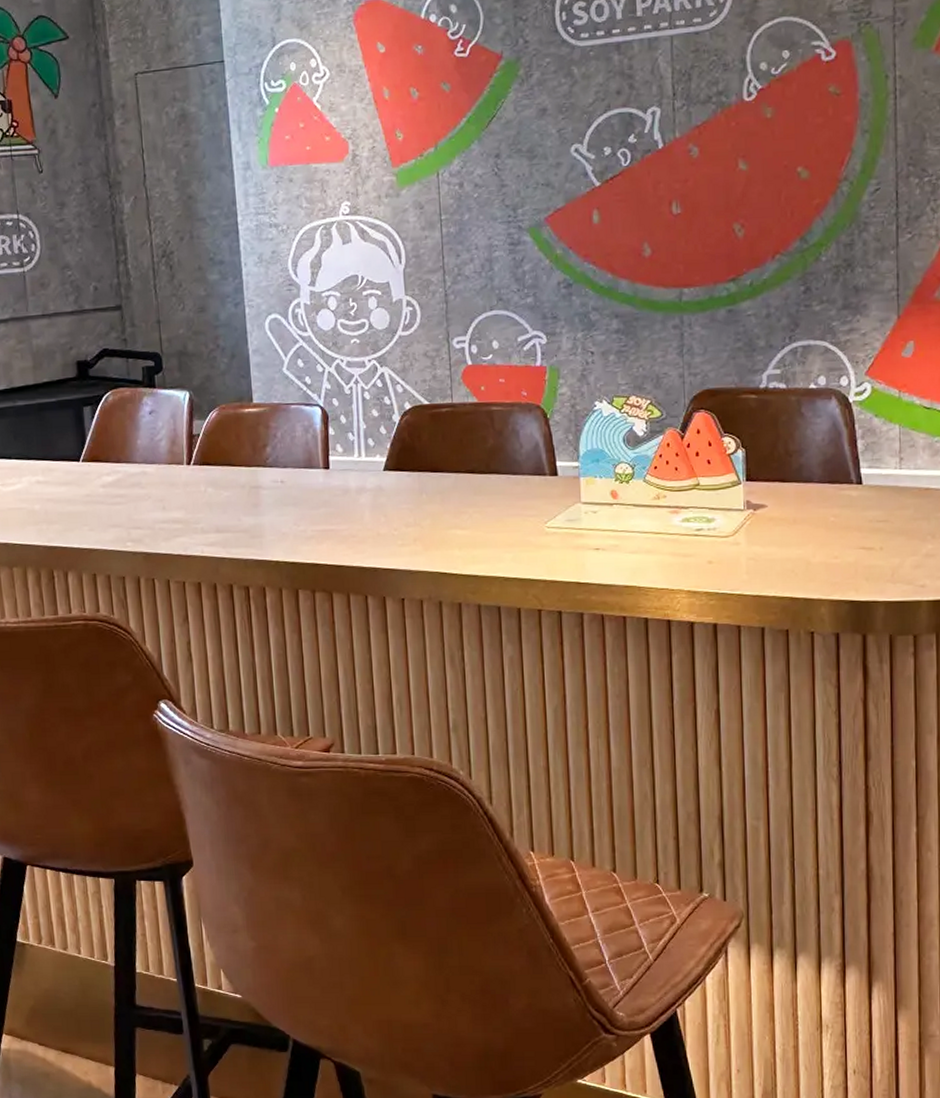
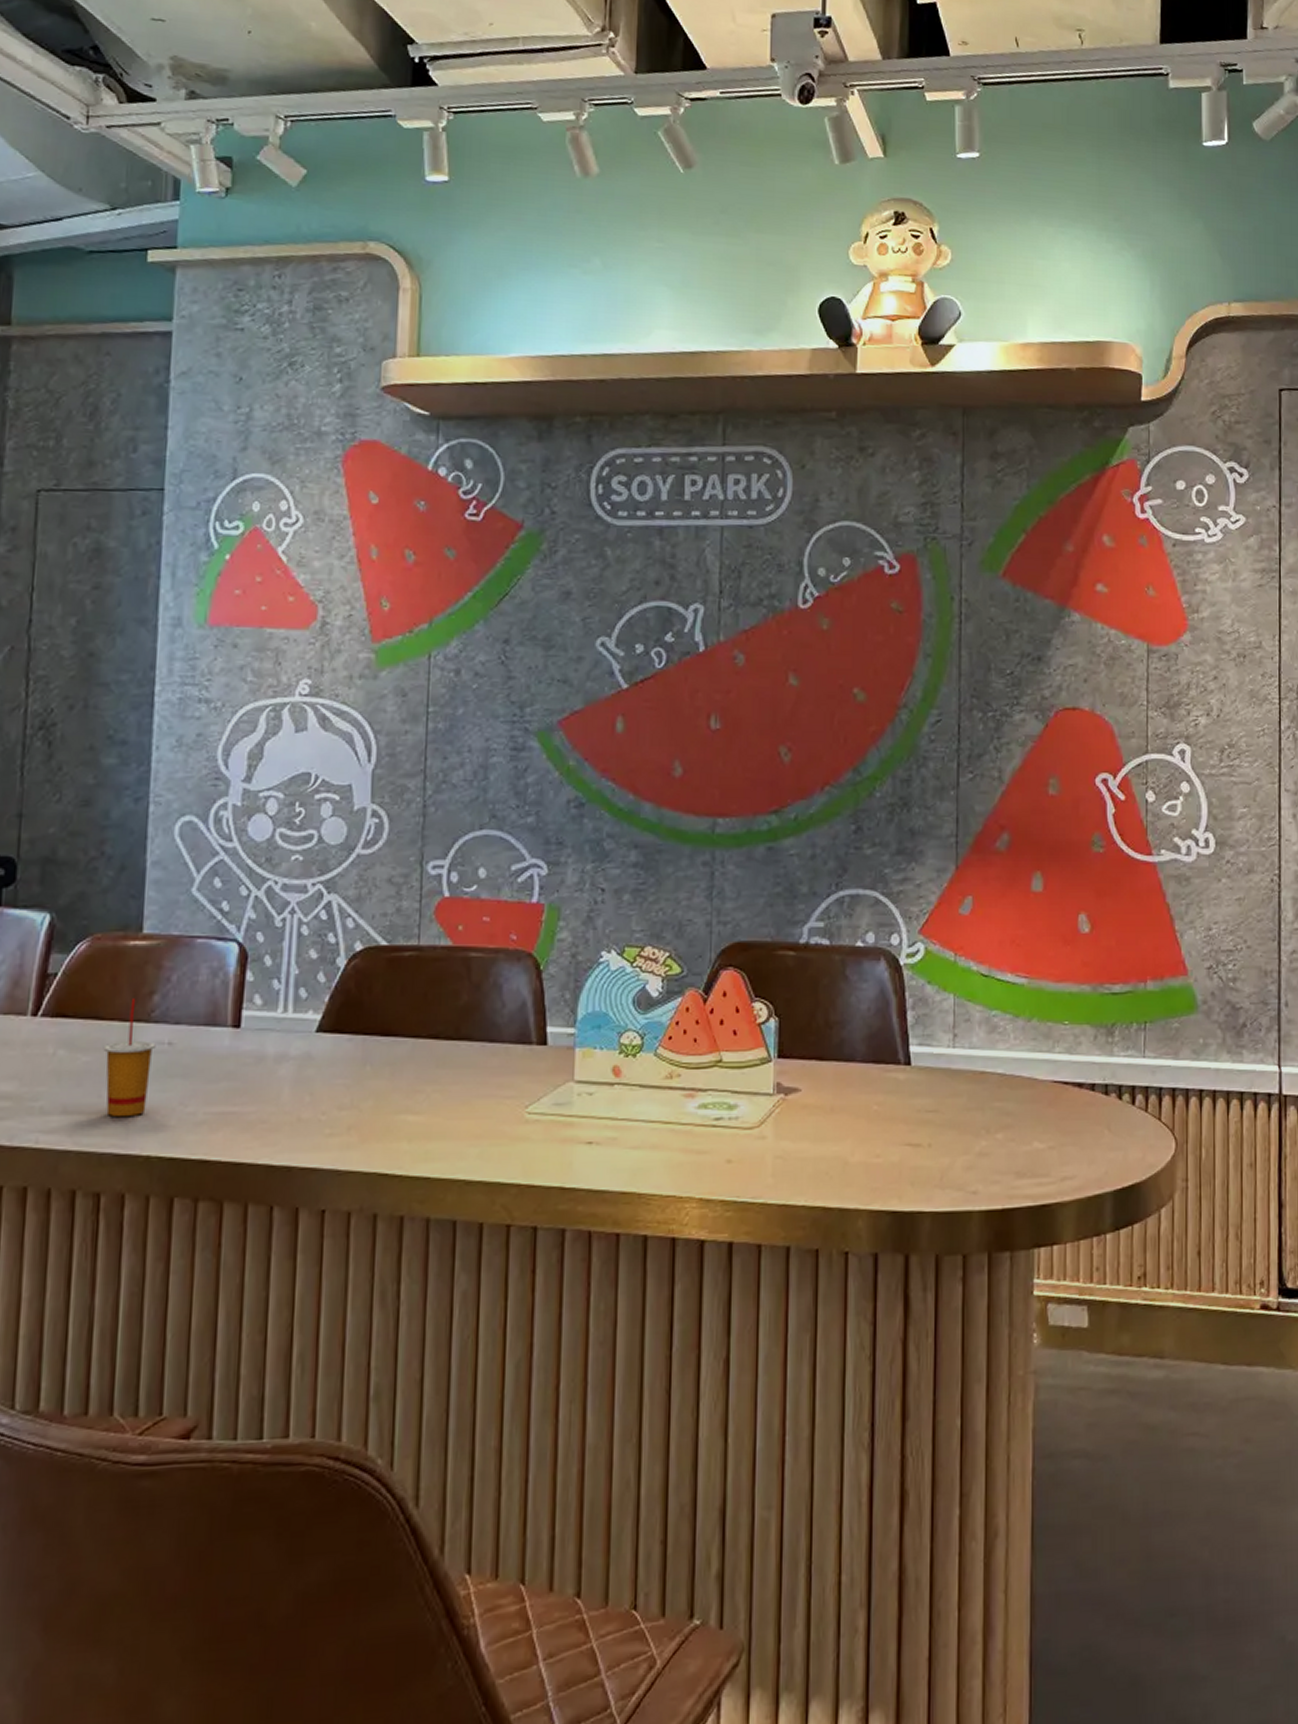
drinking cup: none [237,450,273,534] -> present [103,999,156,1116]

